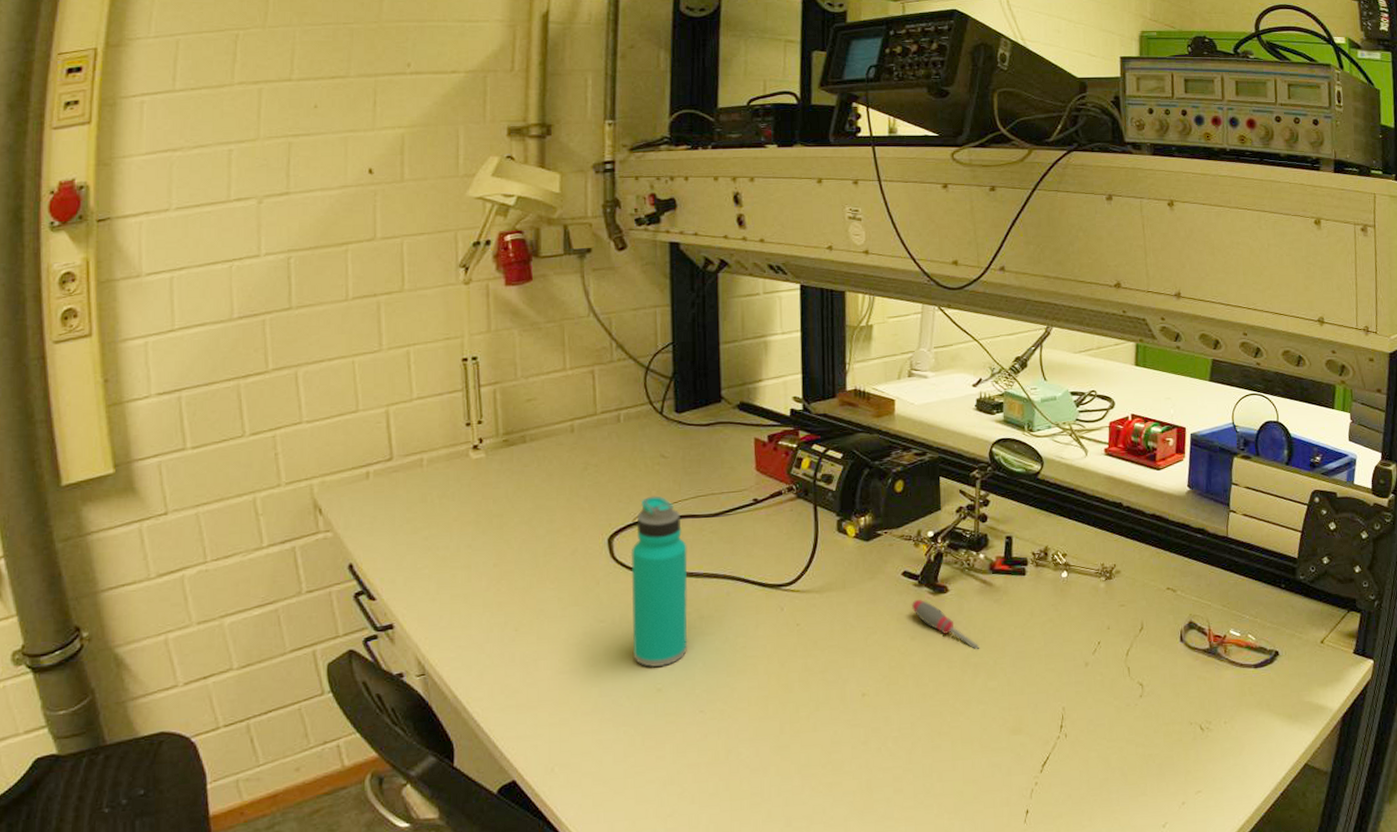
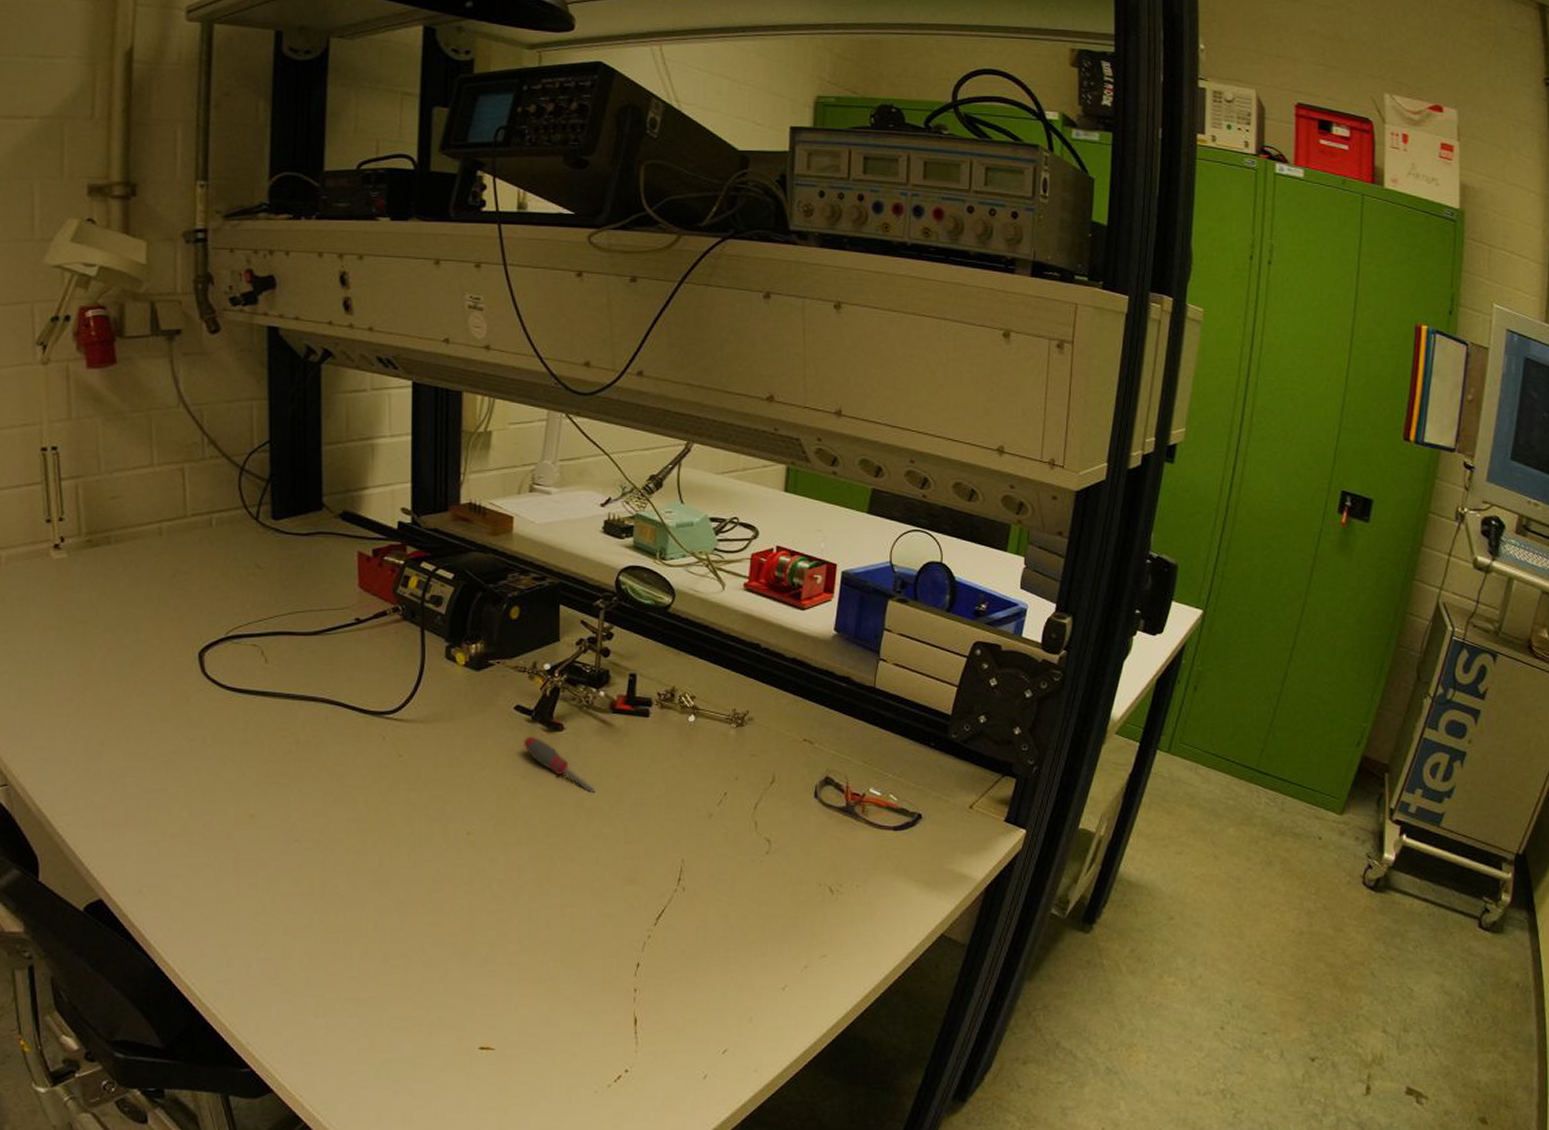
water bottle: present [630,495,688,668] -> none [223,609,284,792]

